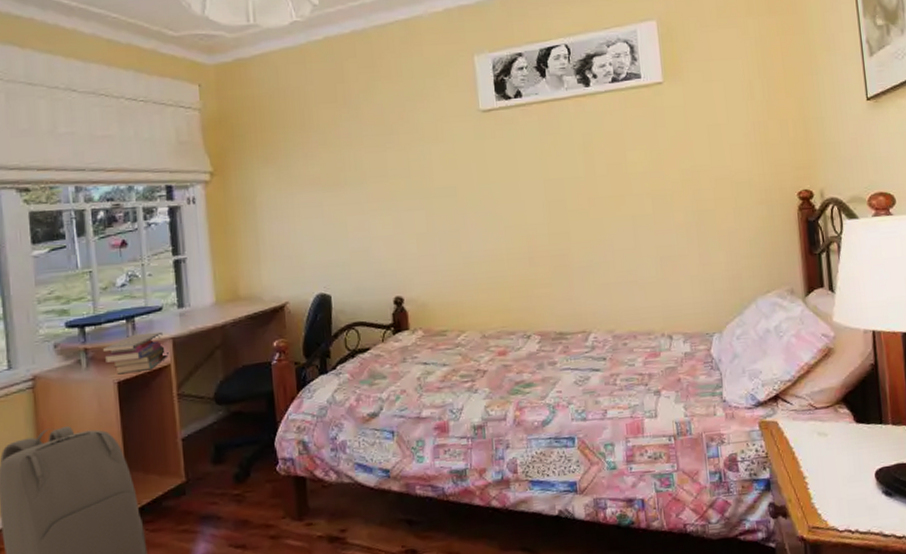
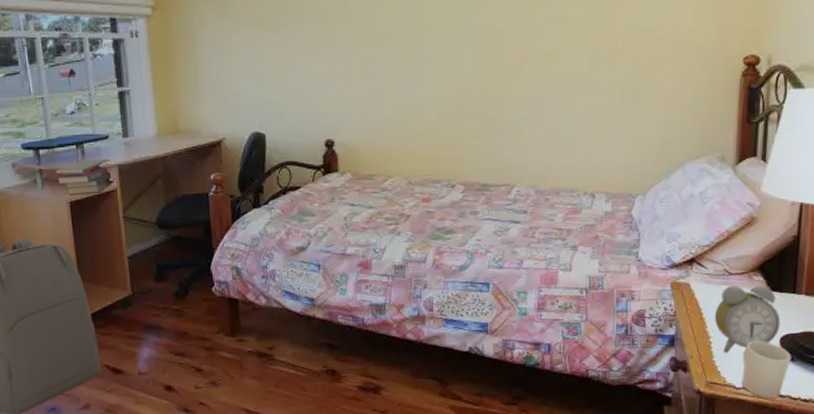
alarm clock: none [806,417,873,493] -> present [714,285,781,353]
mug: none [840,477,890,541] -> present [742,341,791,399]

